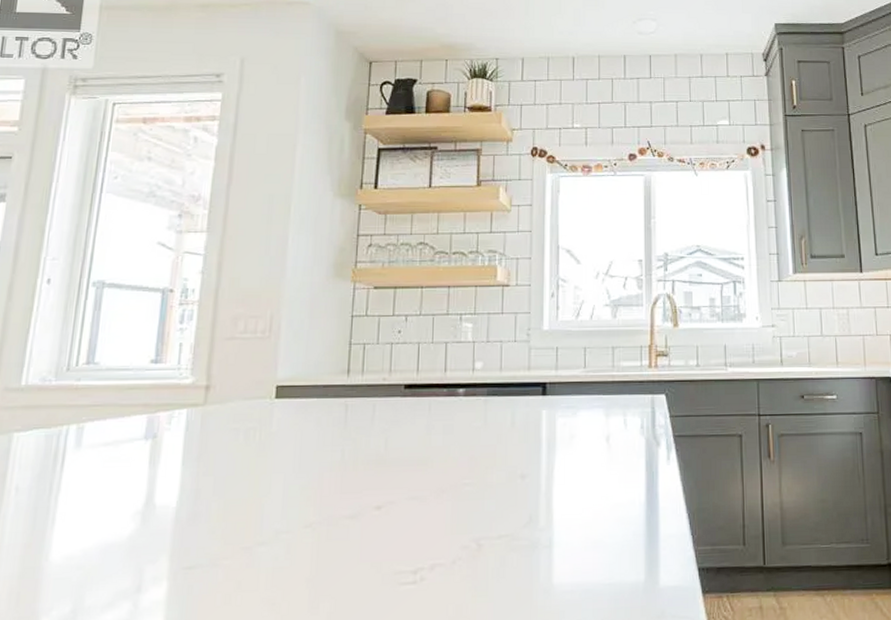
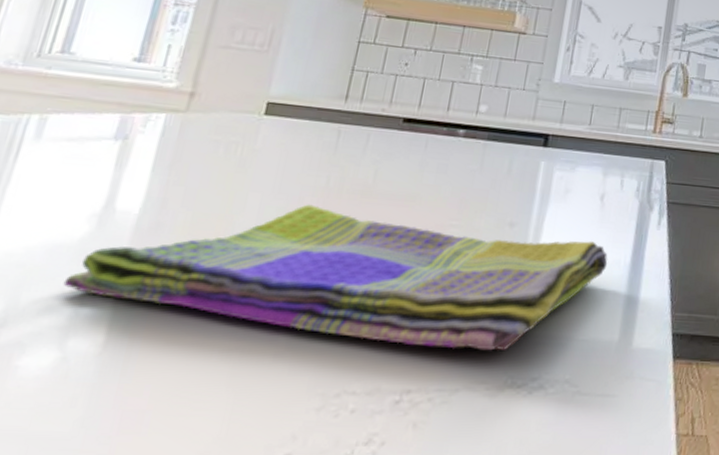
dish towel: none [119,479,623,607] -> present [63,204,608,351]

